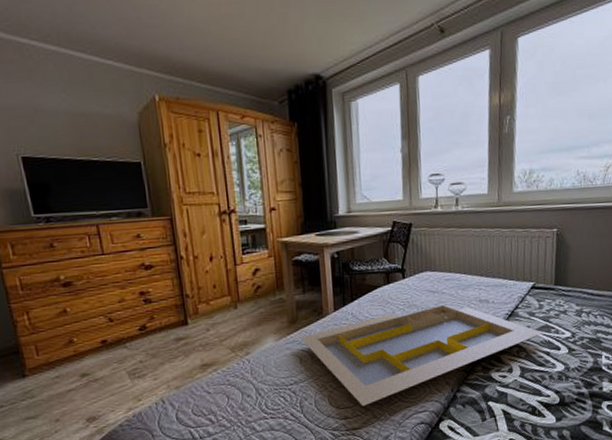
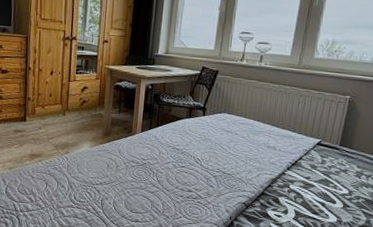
serving tray: present [301,305,543,407] -> none [111,142,322,215]

